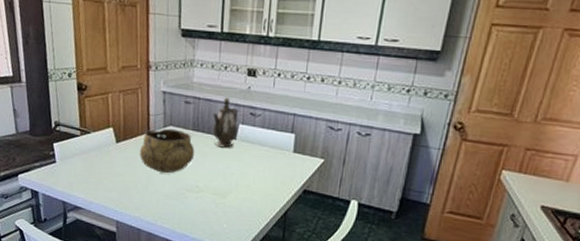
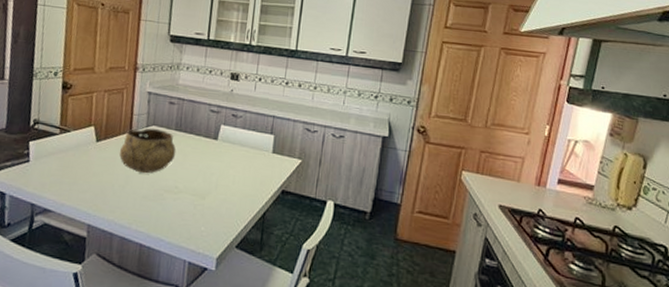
teapot: present [212,97,238,148] -> none [194,99,220,148]

